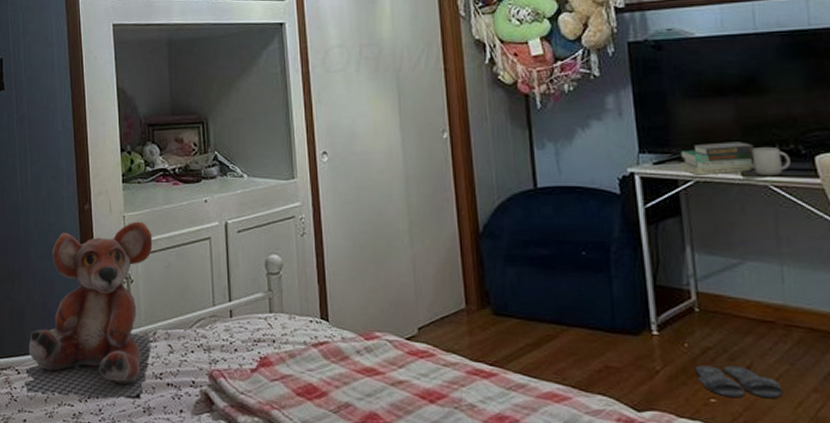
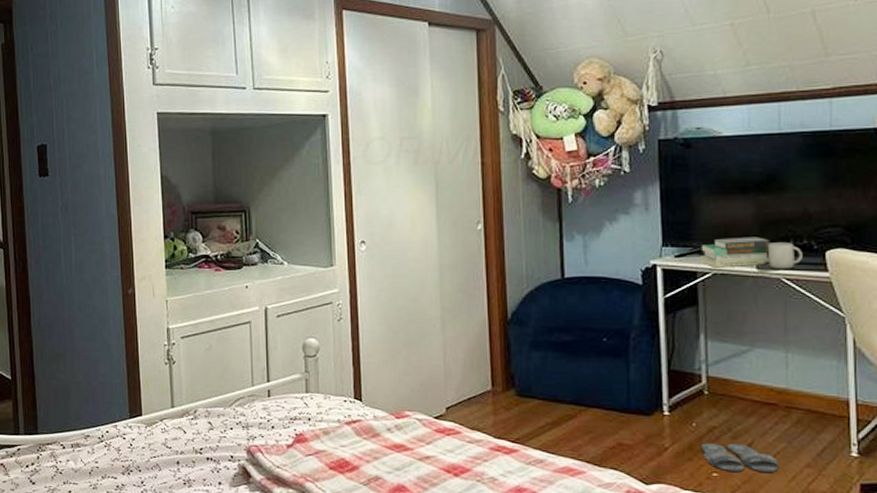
stuffed animal: present [24,221,153,400] -> none [69,305,194,473]

